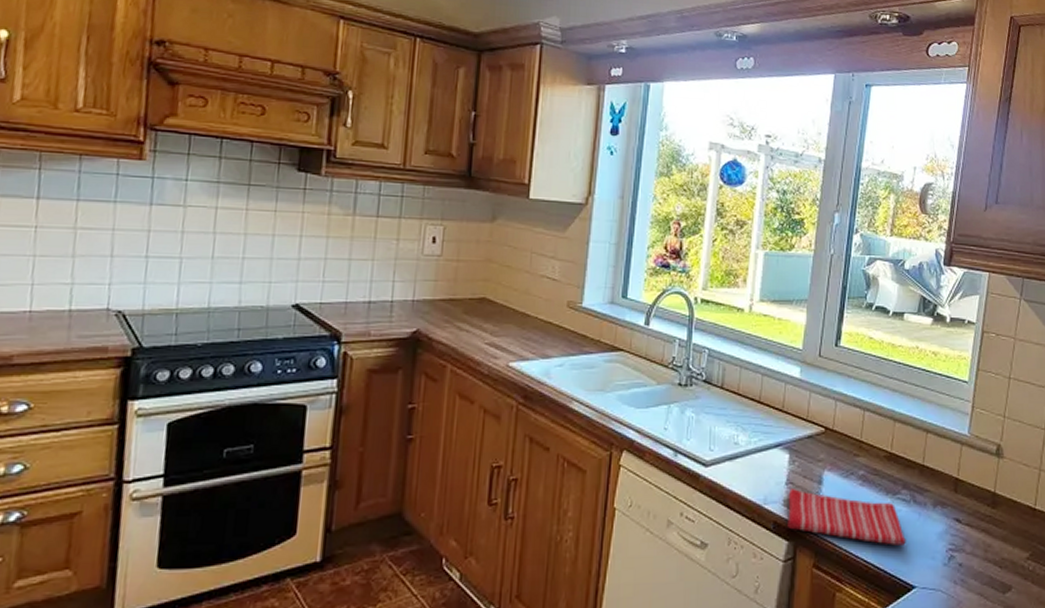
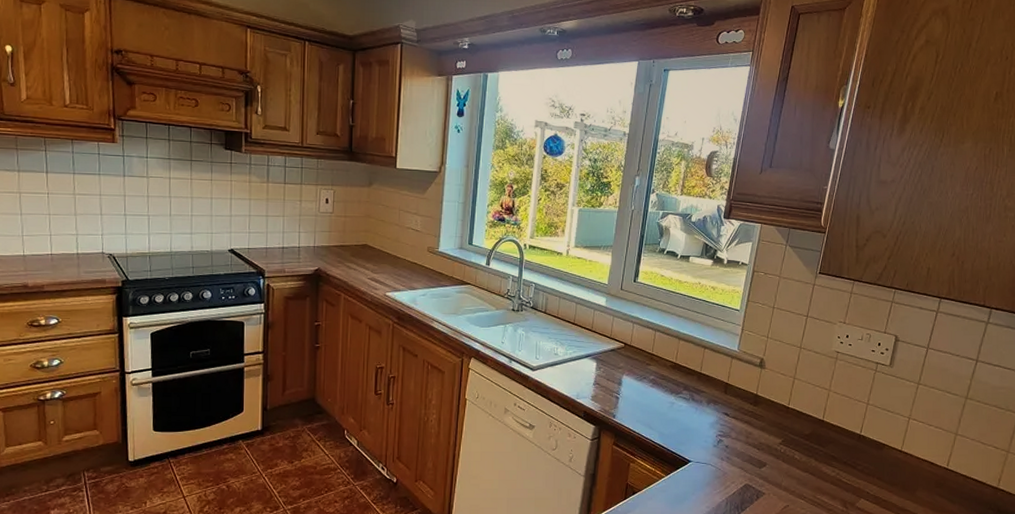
dish towel: present [788,489,906,545] -> none [594,388,685,431]

